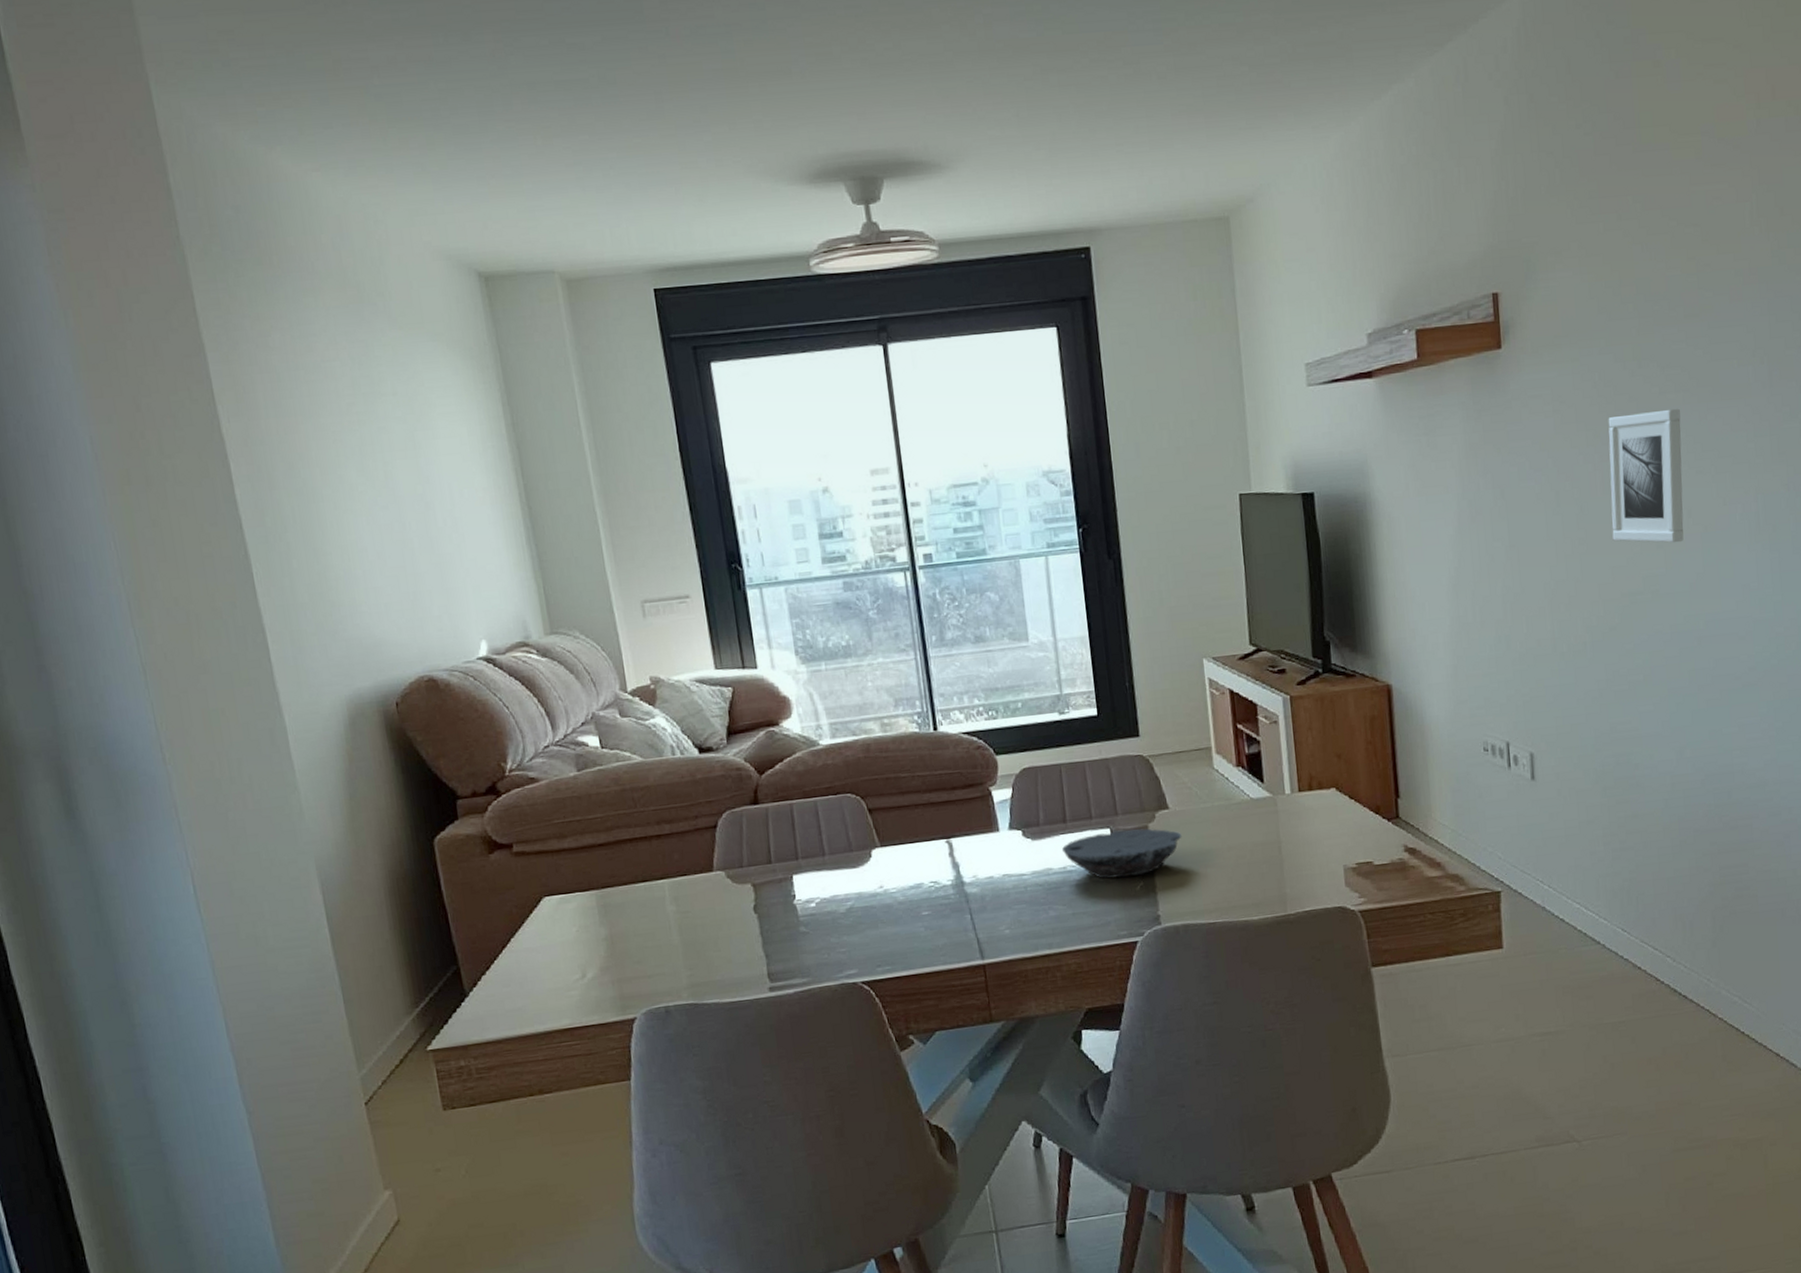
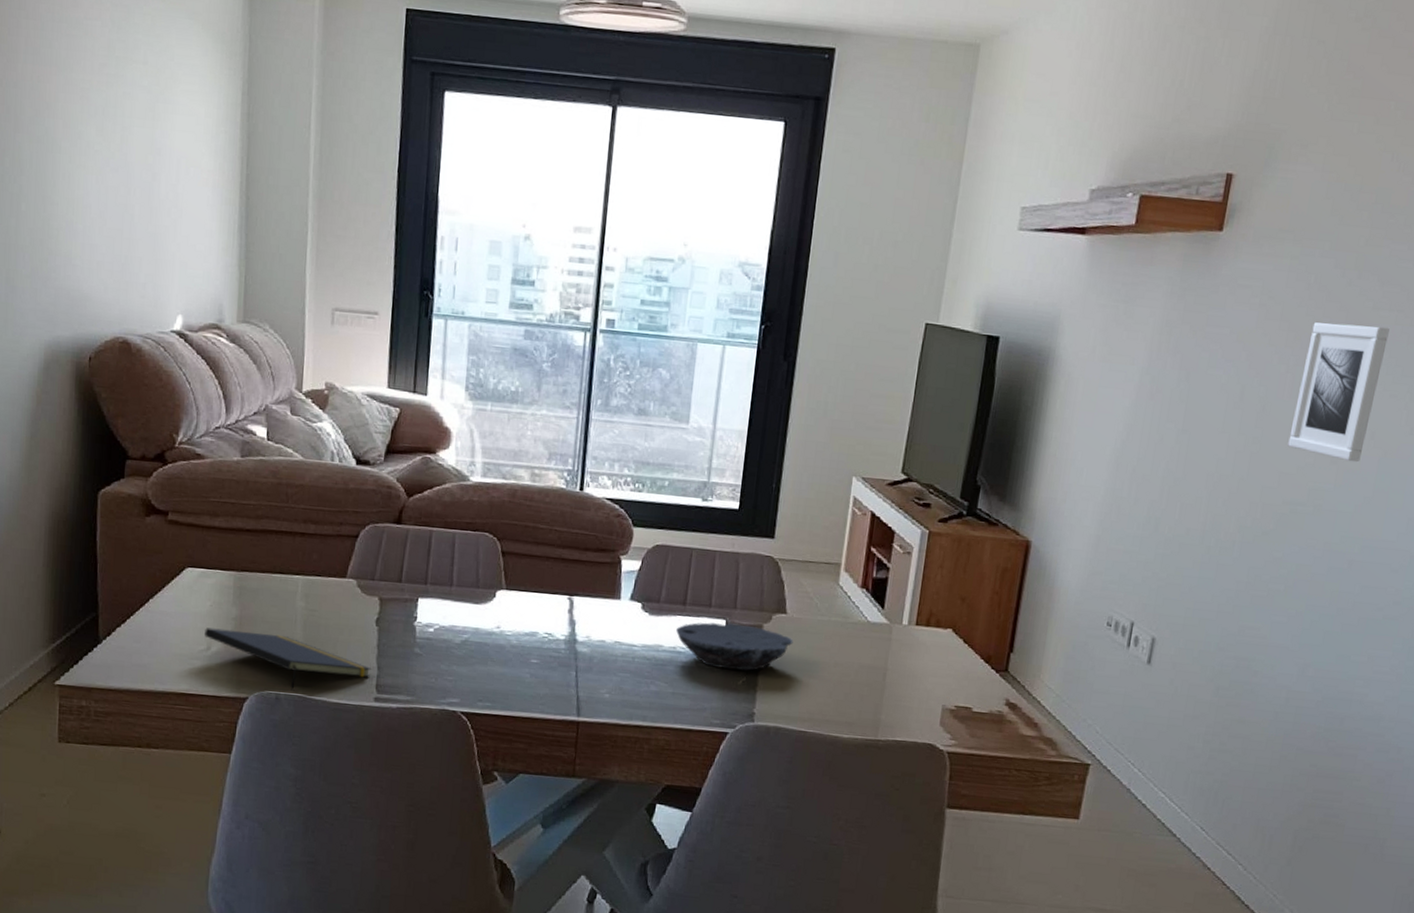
notepad: none [576,945,760,1000] -> present [205,627,372,691]

